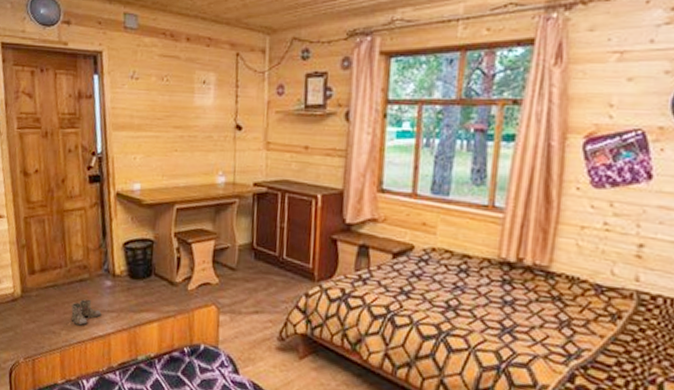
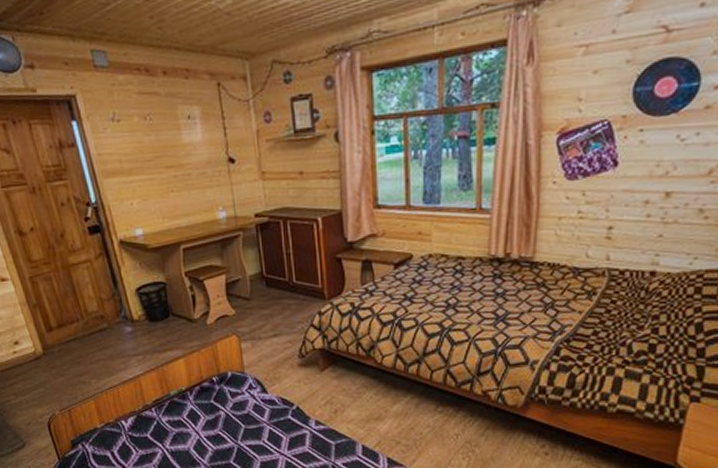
boots: present [70,299,102,326] -> none [96,346,128,373]

